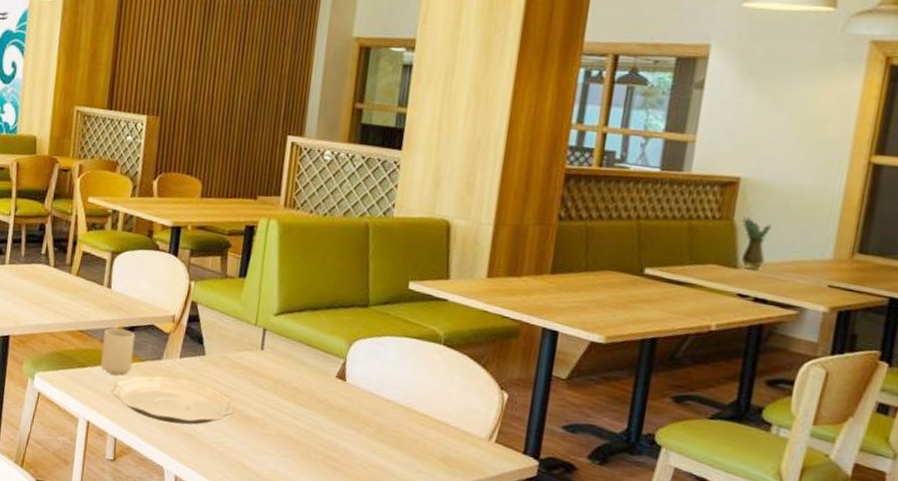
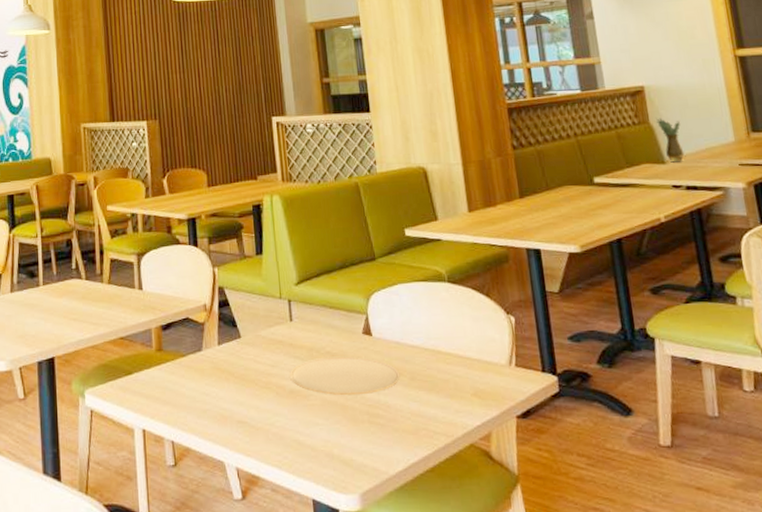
cup: present [100,328,136,375] -> none [144,327,175,376]
plate: present [111,376,234,425] -> none [161,366,278,414]
plate: none [249,390,367,437] -> present [290,356,400,396]

